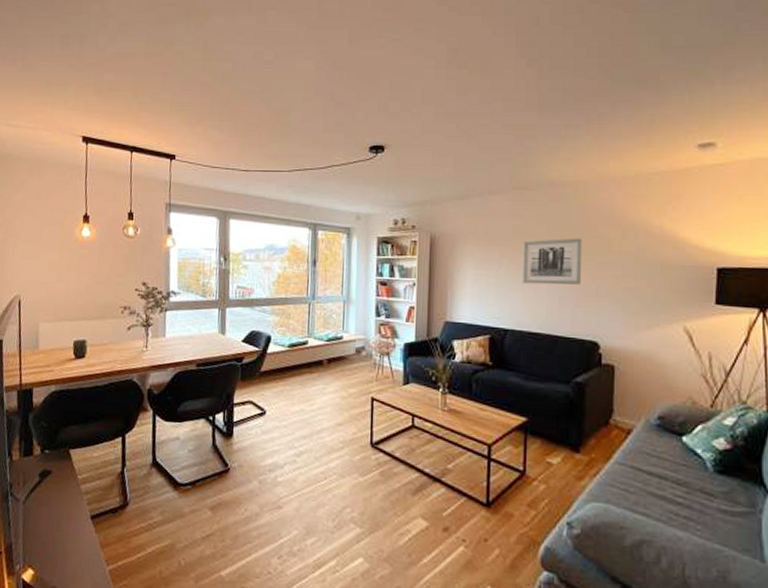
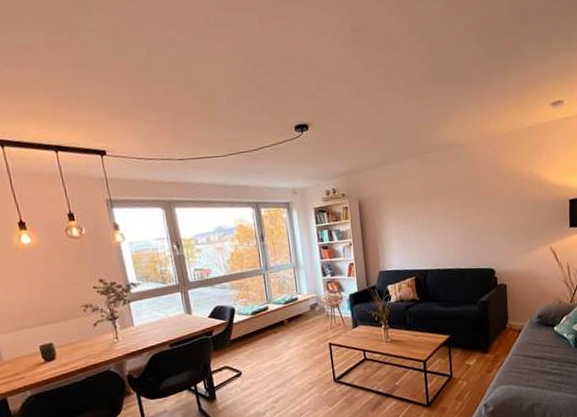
wall art: present [522,238,583,285] -> none [432,188,479,231]

